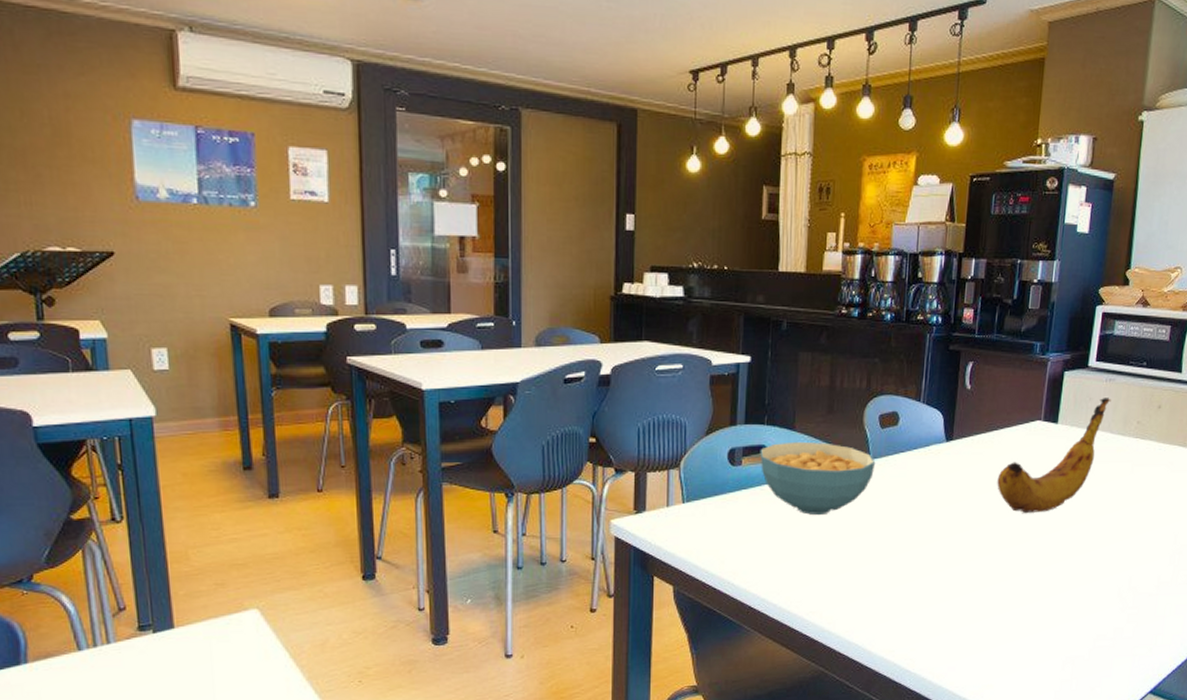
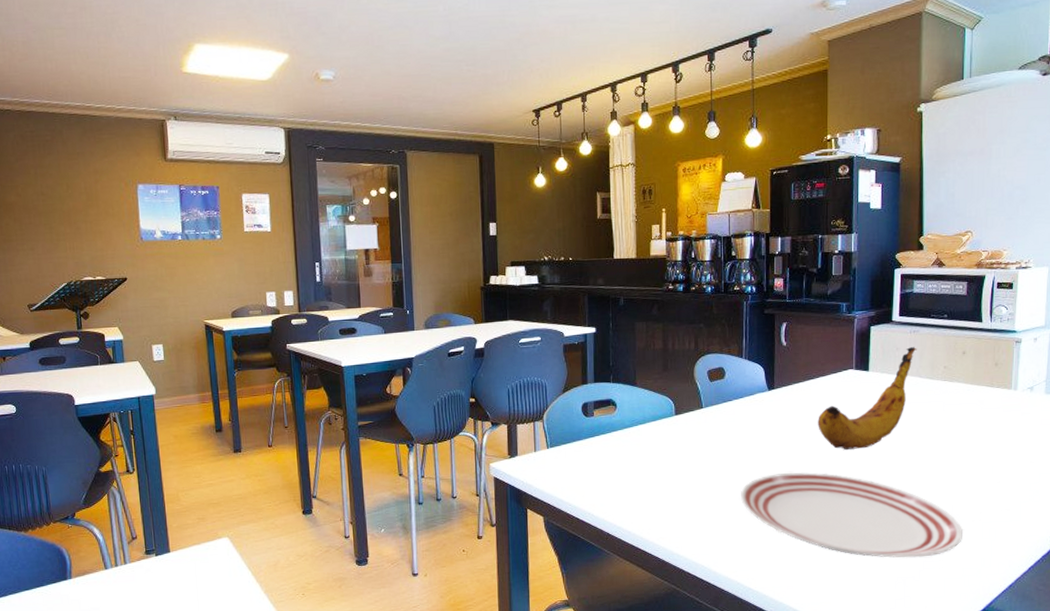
cereal bowl: present [760,441,876,516] -> none [608,395,708,456]
dinner plate: none [904,537,1138,636] -> present [740,471,963,558]

